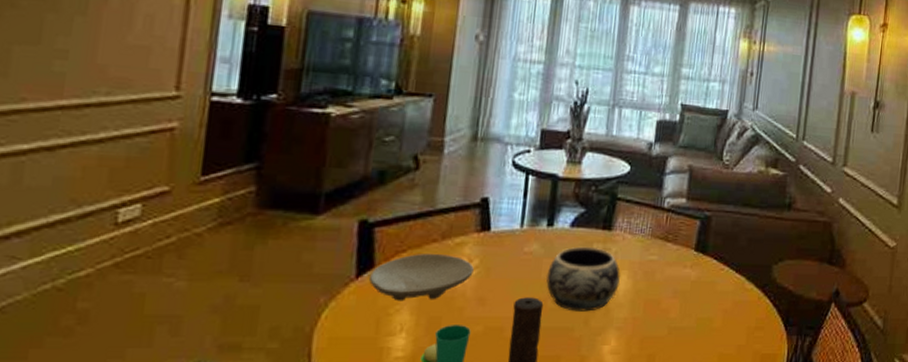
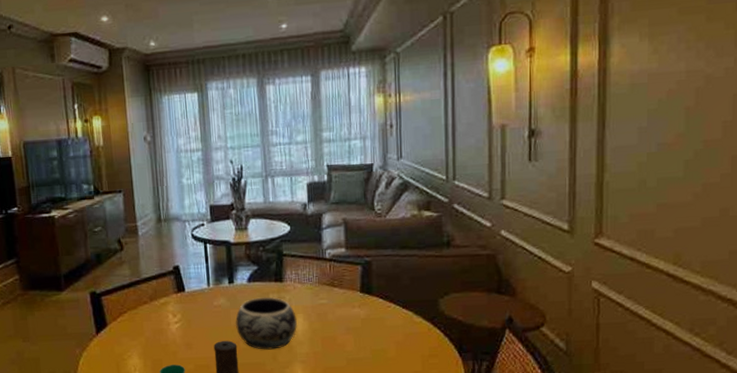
bowl: present [369,254,474,301] -> none [105,312,178,350]

